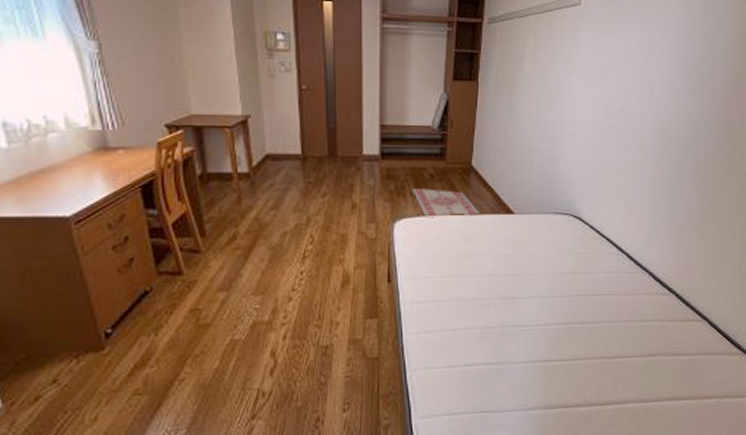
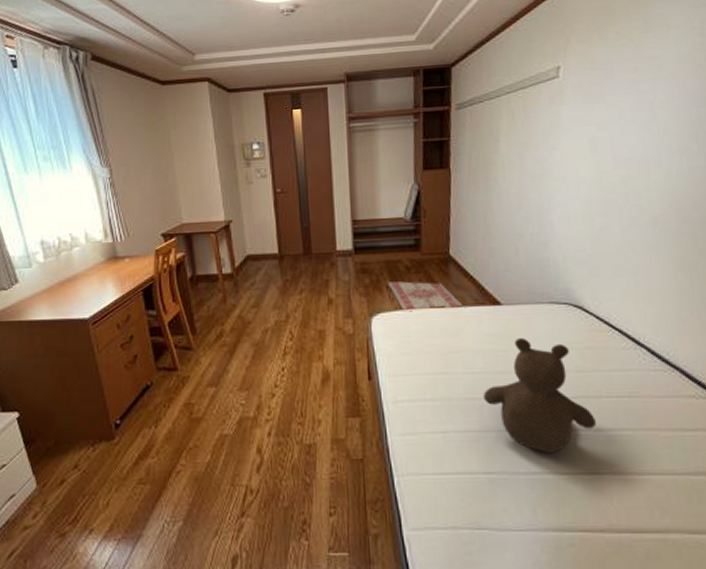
stuffed bear: none [491,244,583,344] -> present [482,338,597,453]

